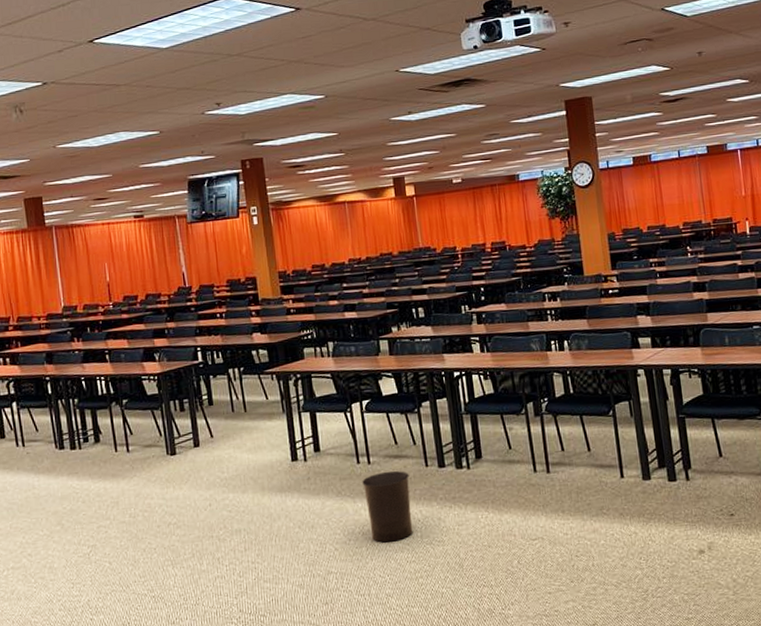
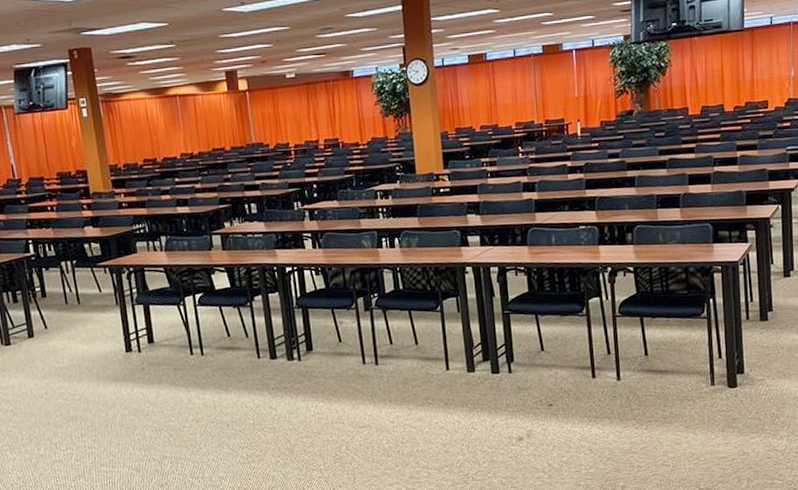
waste bin: present [362,470,413,543] -> none [195,362,246,430]

